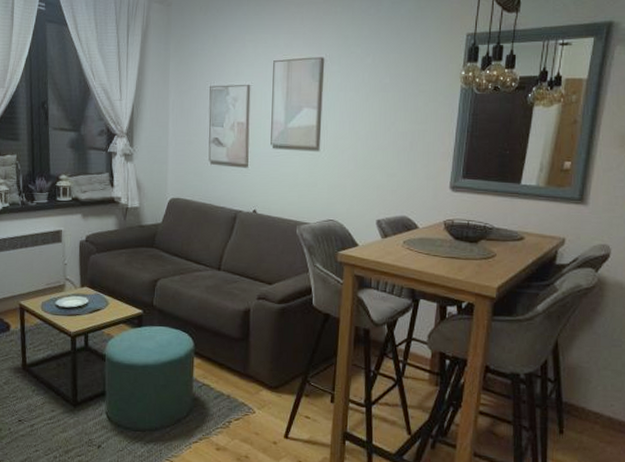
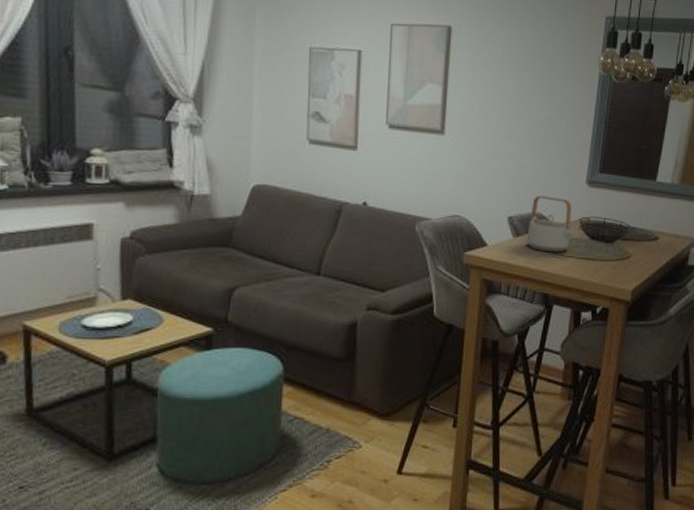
teapot: none [394,201,442,252] -> present [526,196,577,253]

